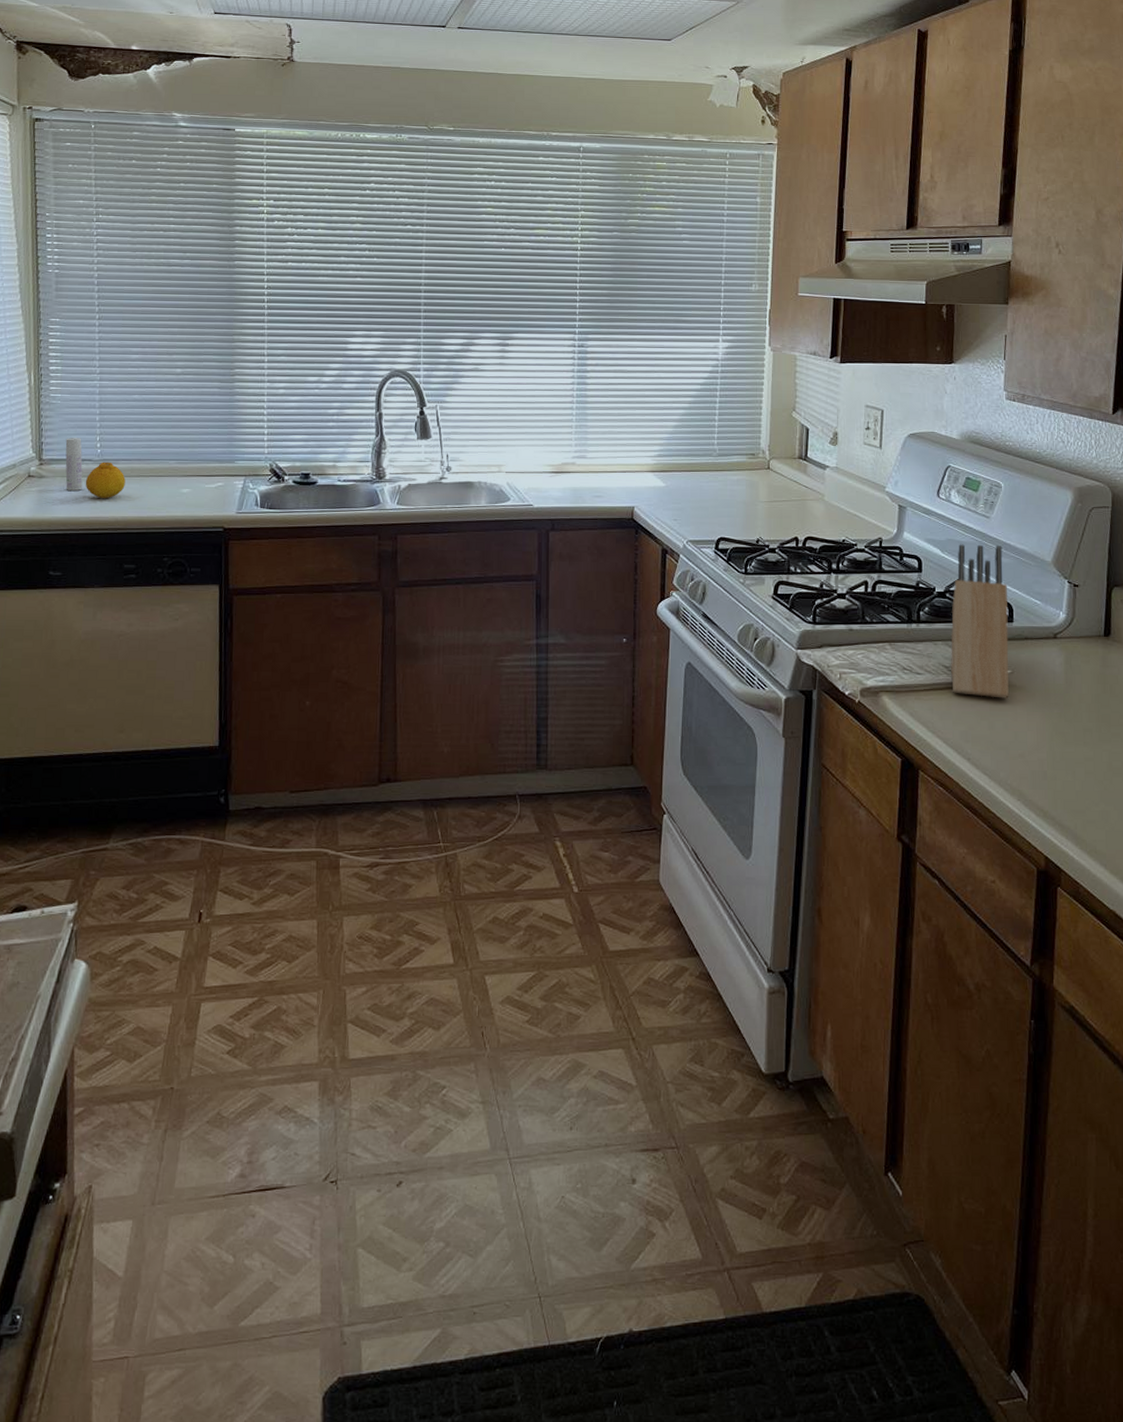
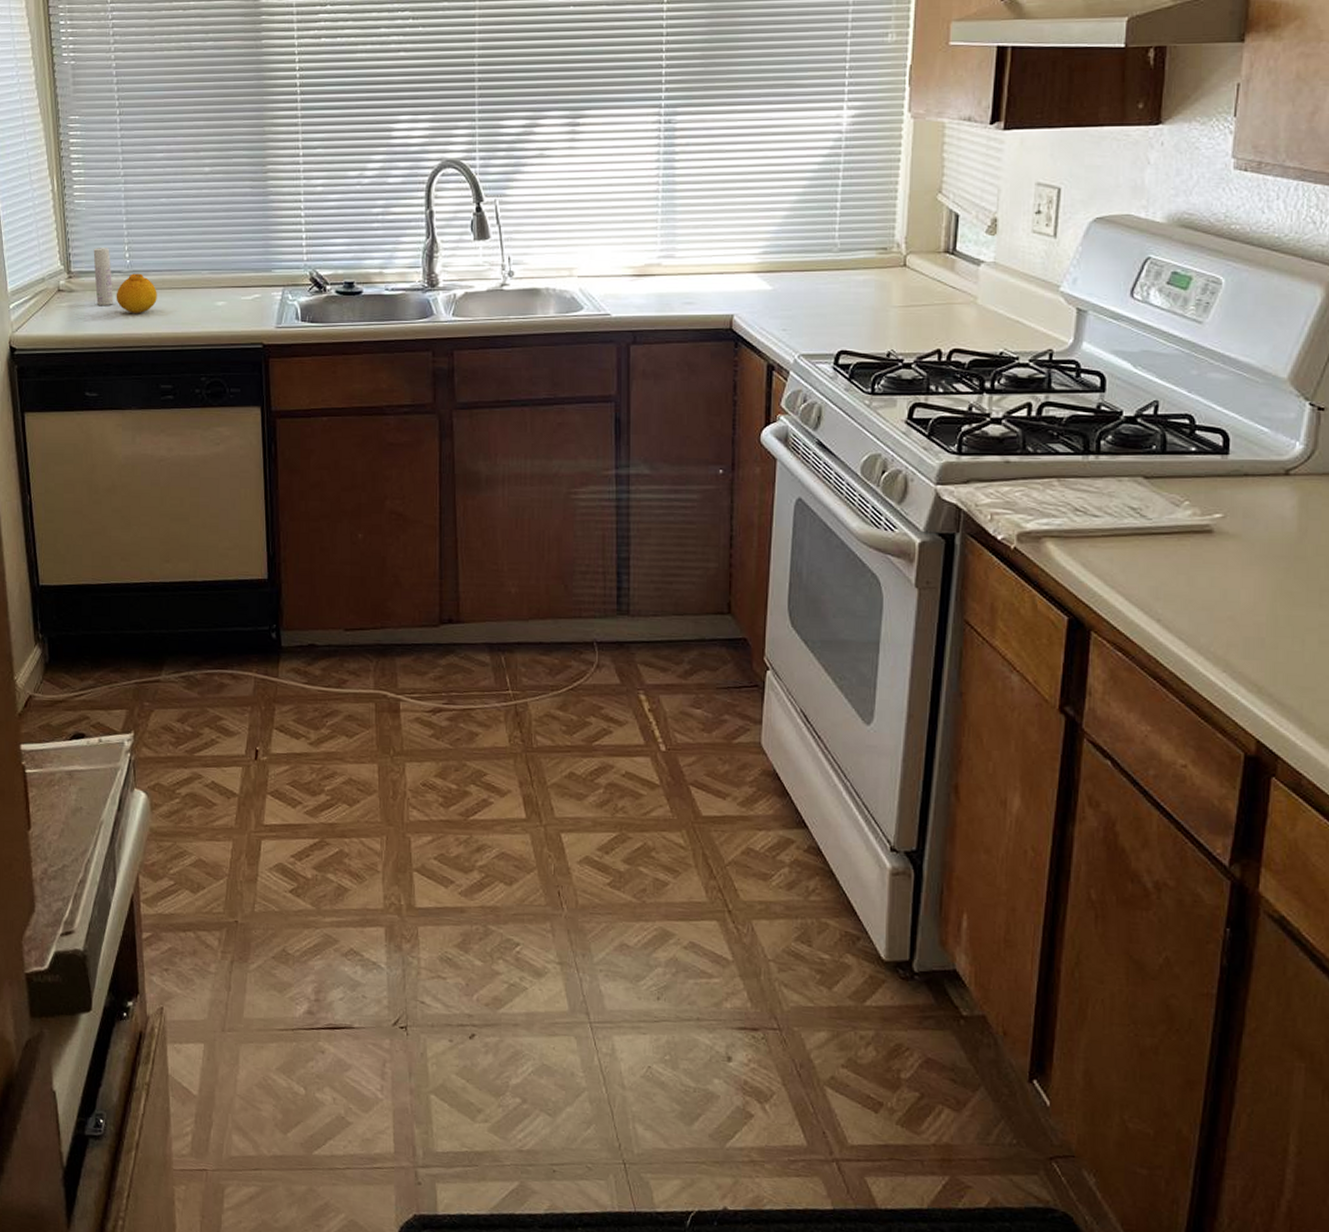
knife block: present [950,544,1009,698] -> none [1138,356,1224,548]

